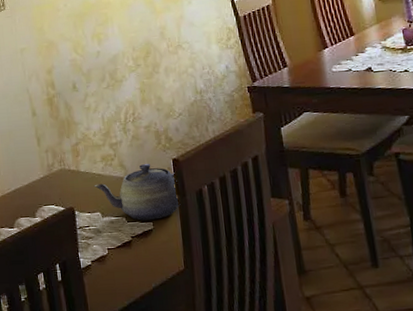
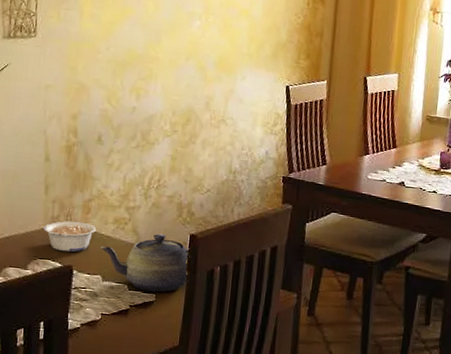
legume: none [42,165,88,196] -> present [44,221,97,252]

